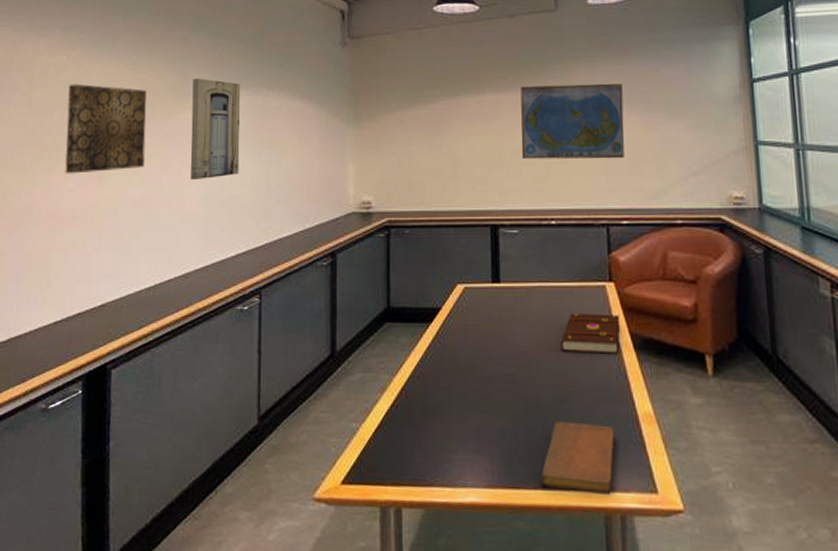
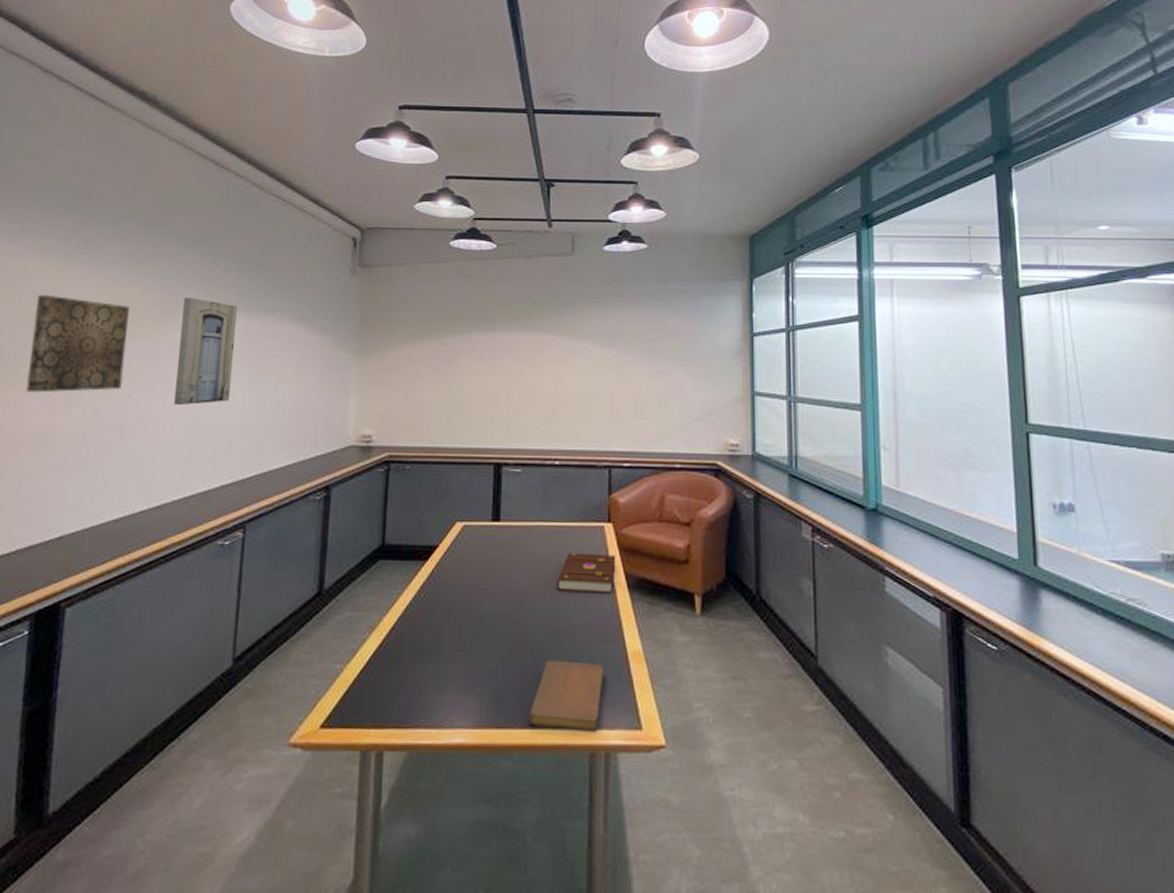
world map: present [521,83,625,160] -> none [529,327,632,403]

